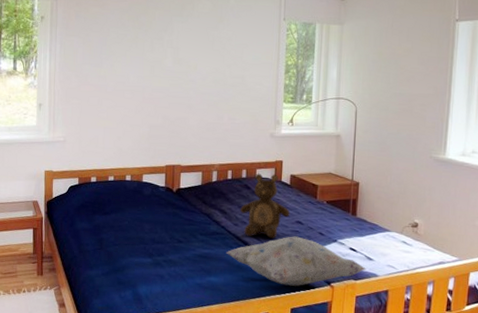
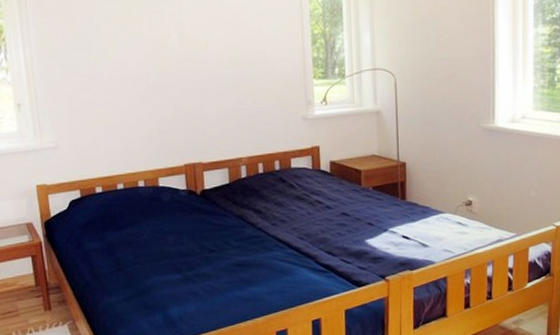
decorative pillow: present [226,236,366,286] -> none [266,230,422,286]
teddy bear: present [240,173,290,238] -> none [277,162,334,236]

